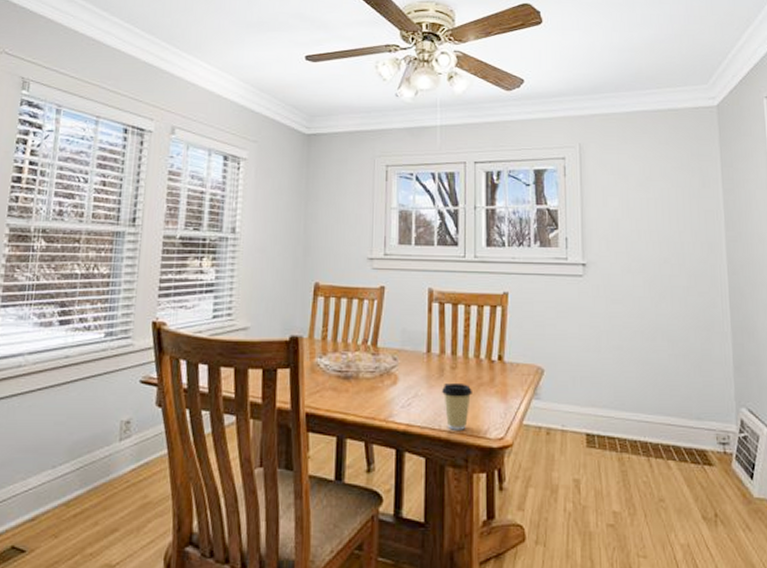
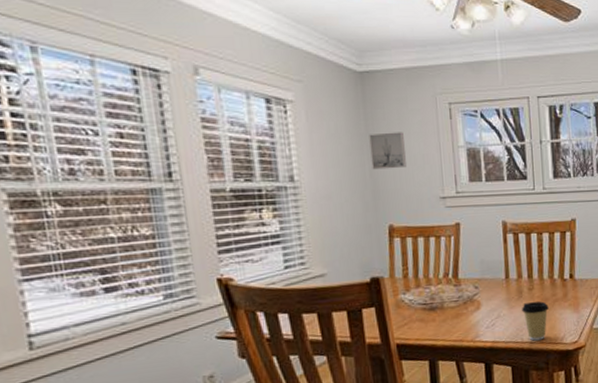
wall art: none [307,191,340,227] -> present [369,132,406,170]

